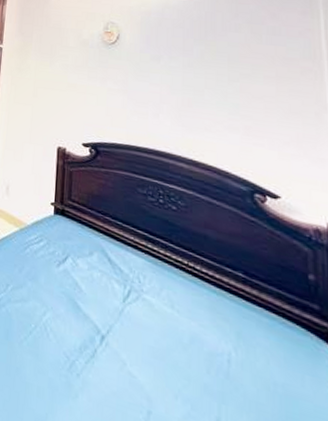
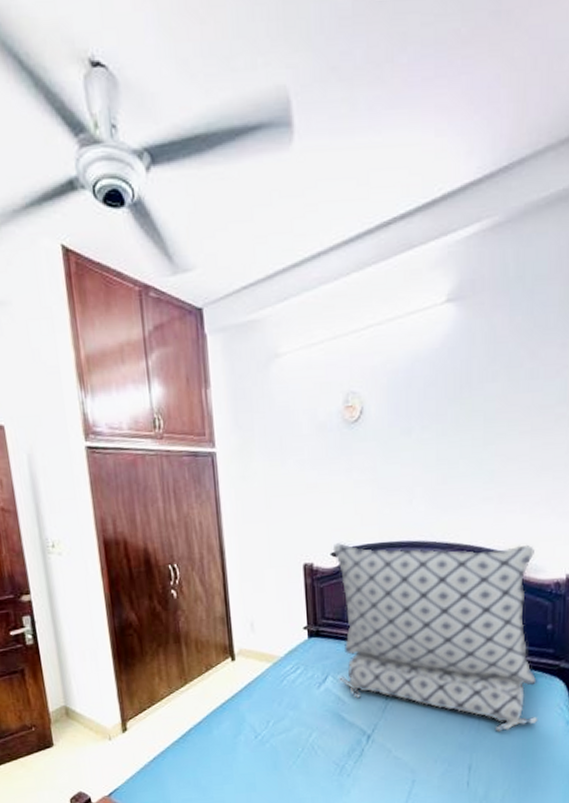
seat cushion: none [78,136,306,394] -> present [332,543,538,731]

